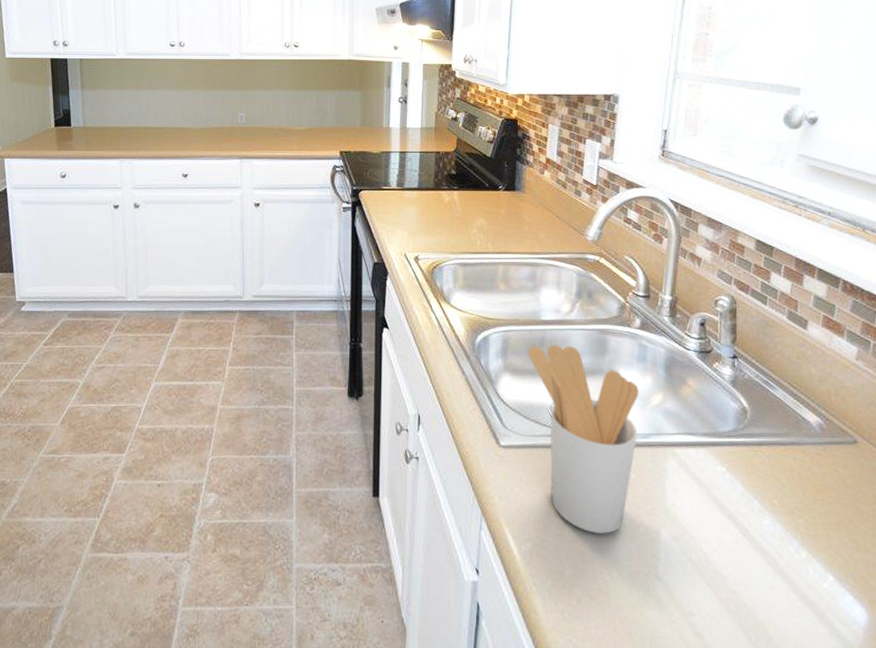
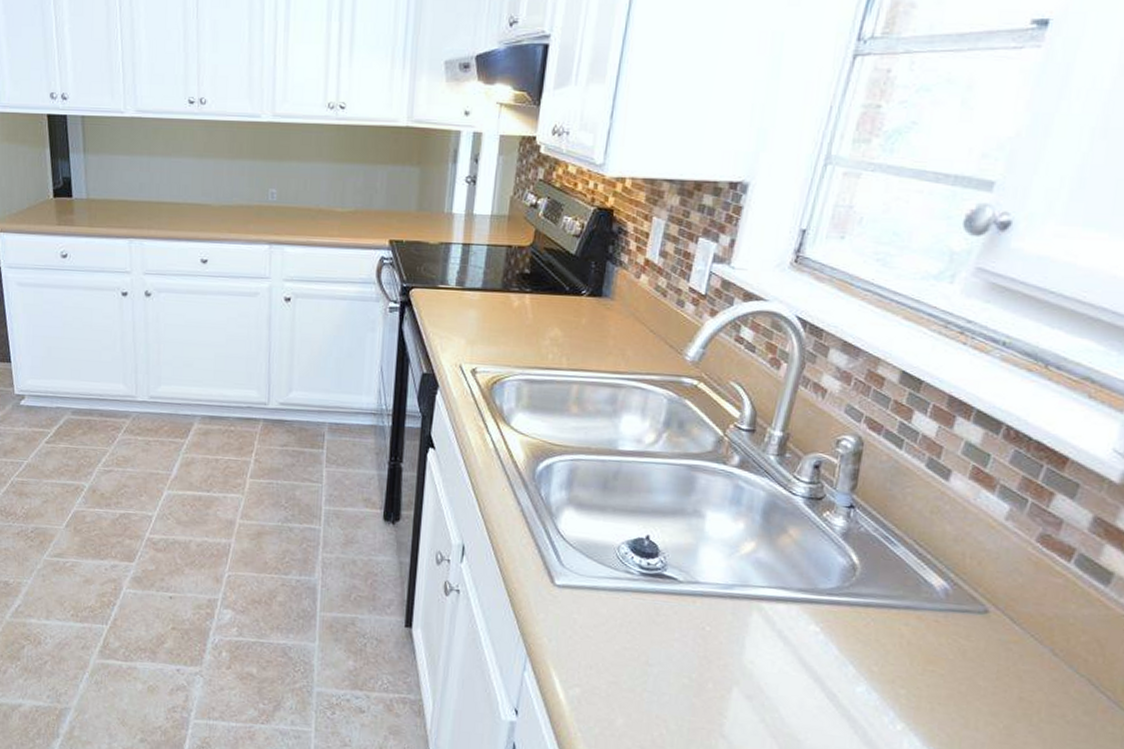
utensil holder: present [528,344,639,534] -> none [598,478,728,687]

